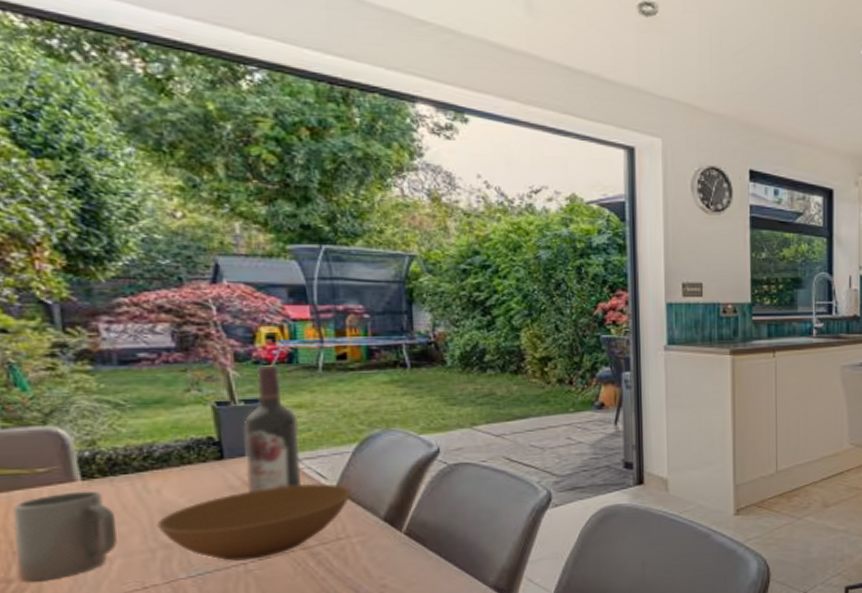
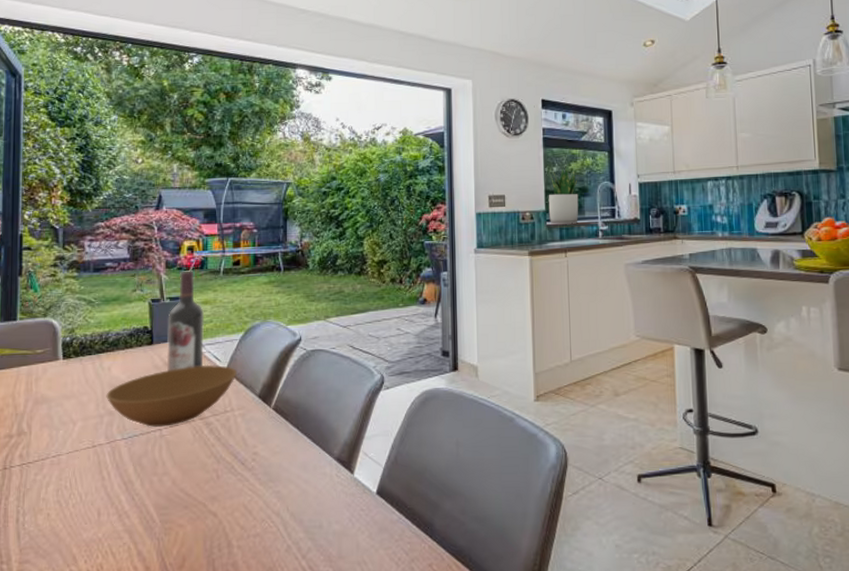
mug: present [12,490,119,581] -> none [17,367,81,437]
planter: none [755,251,792,320] -> present [548,165,579,225]

